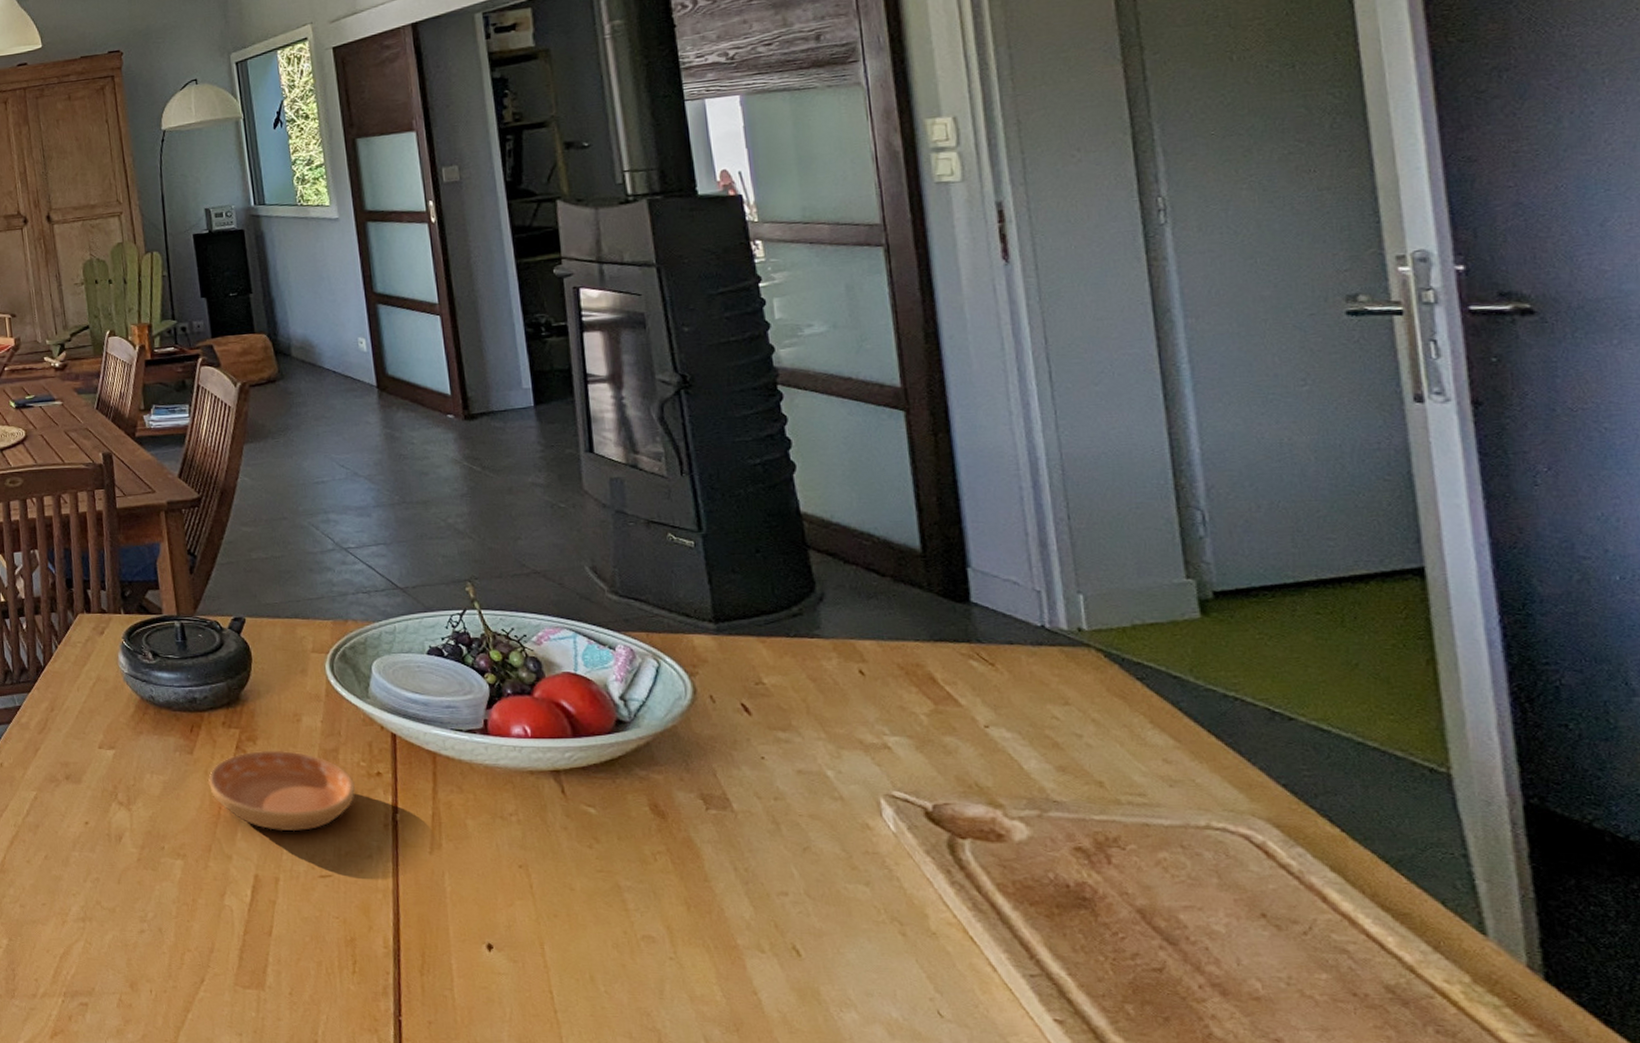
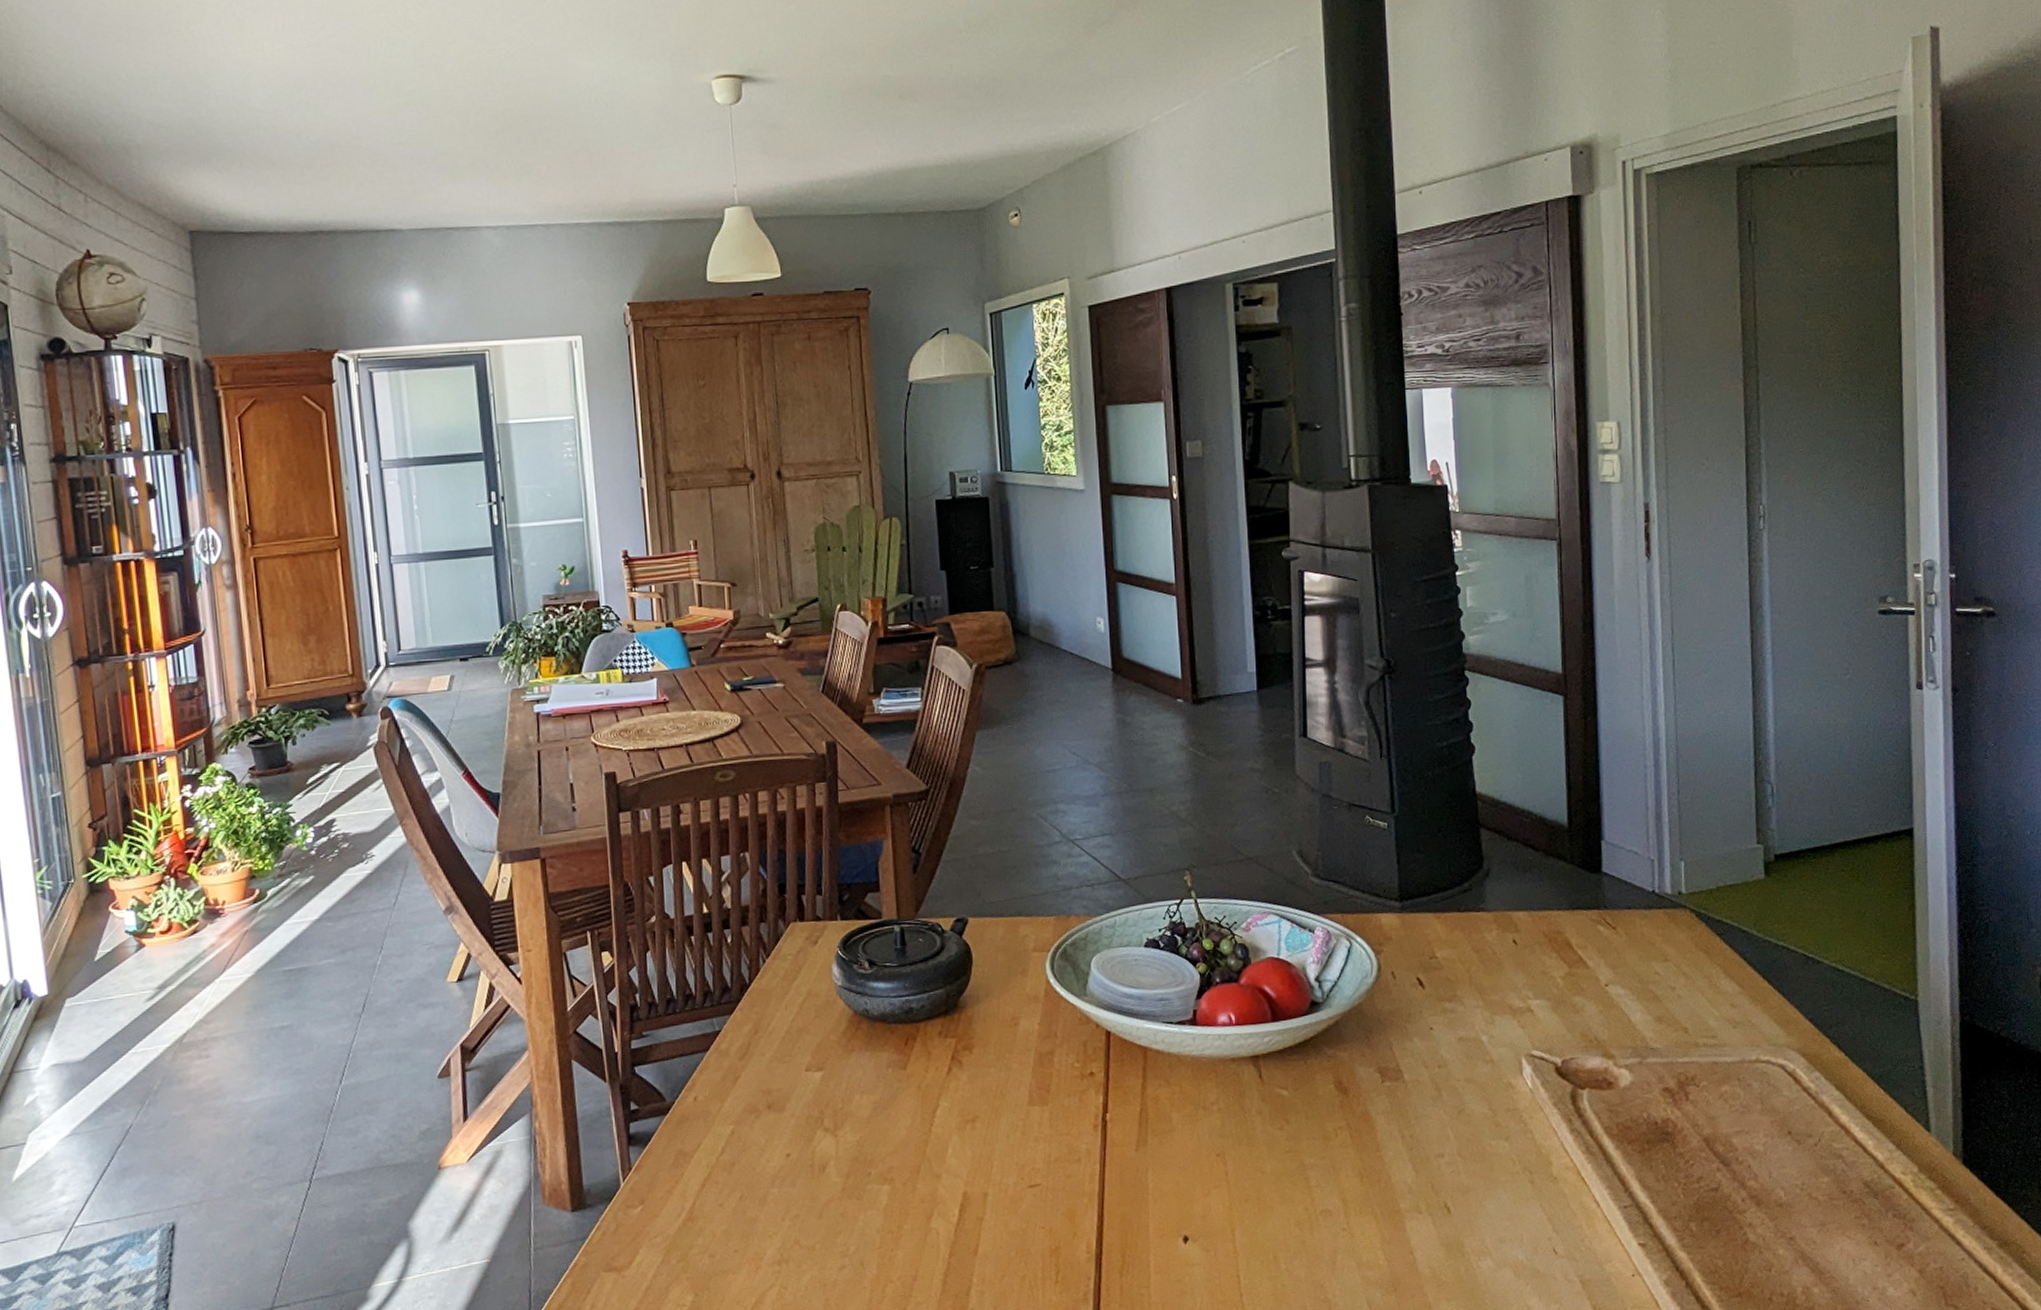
saucer: present [207,750,356,832] -> none [920,1057,1069,1144]

